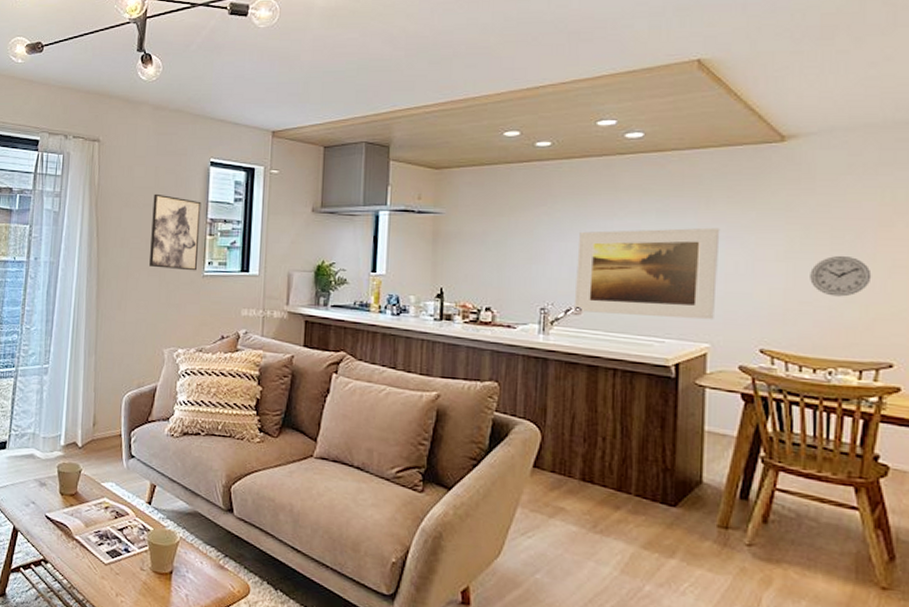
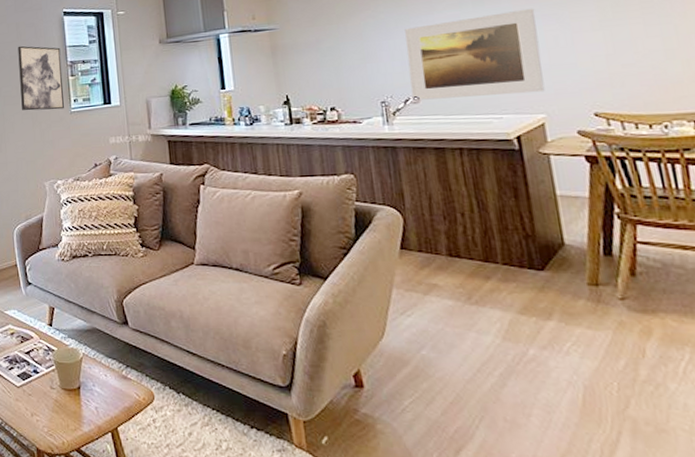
wall clock: present [810,255,872,297] -> none [627,17,687,56]

